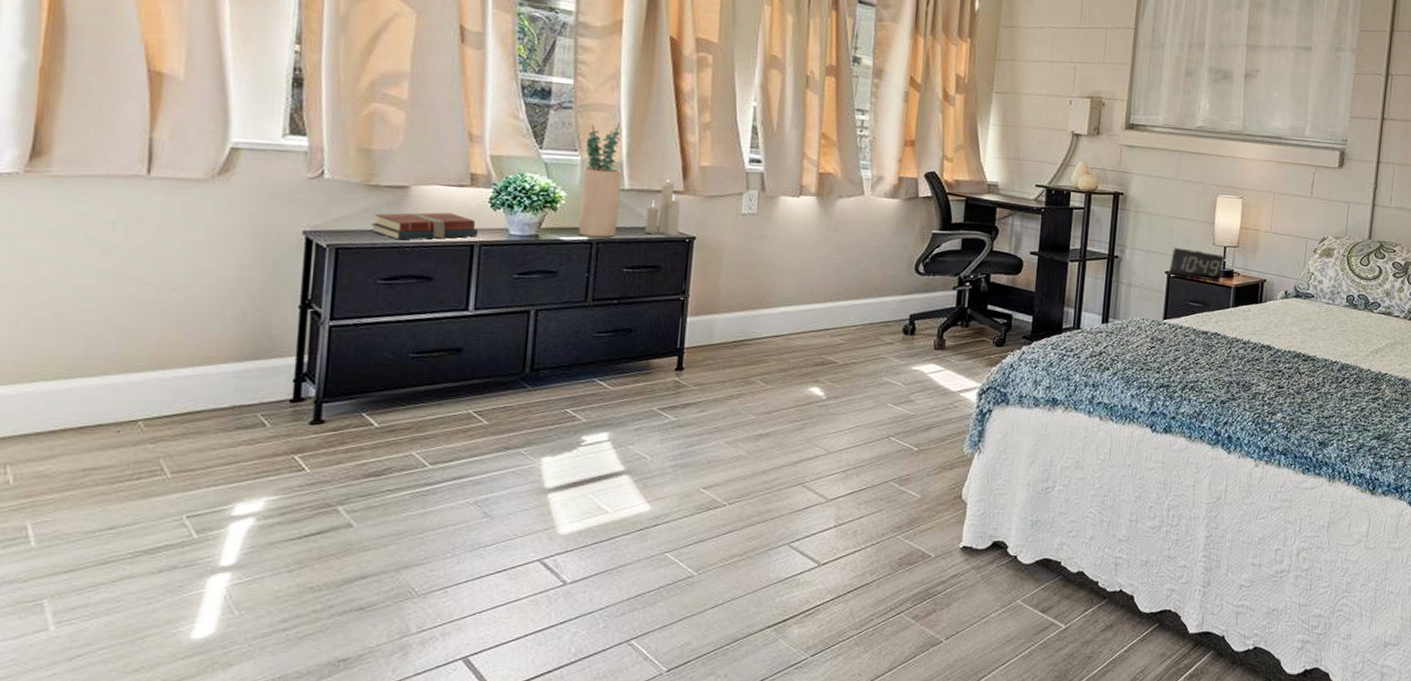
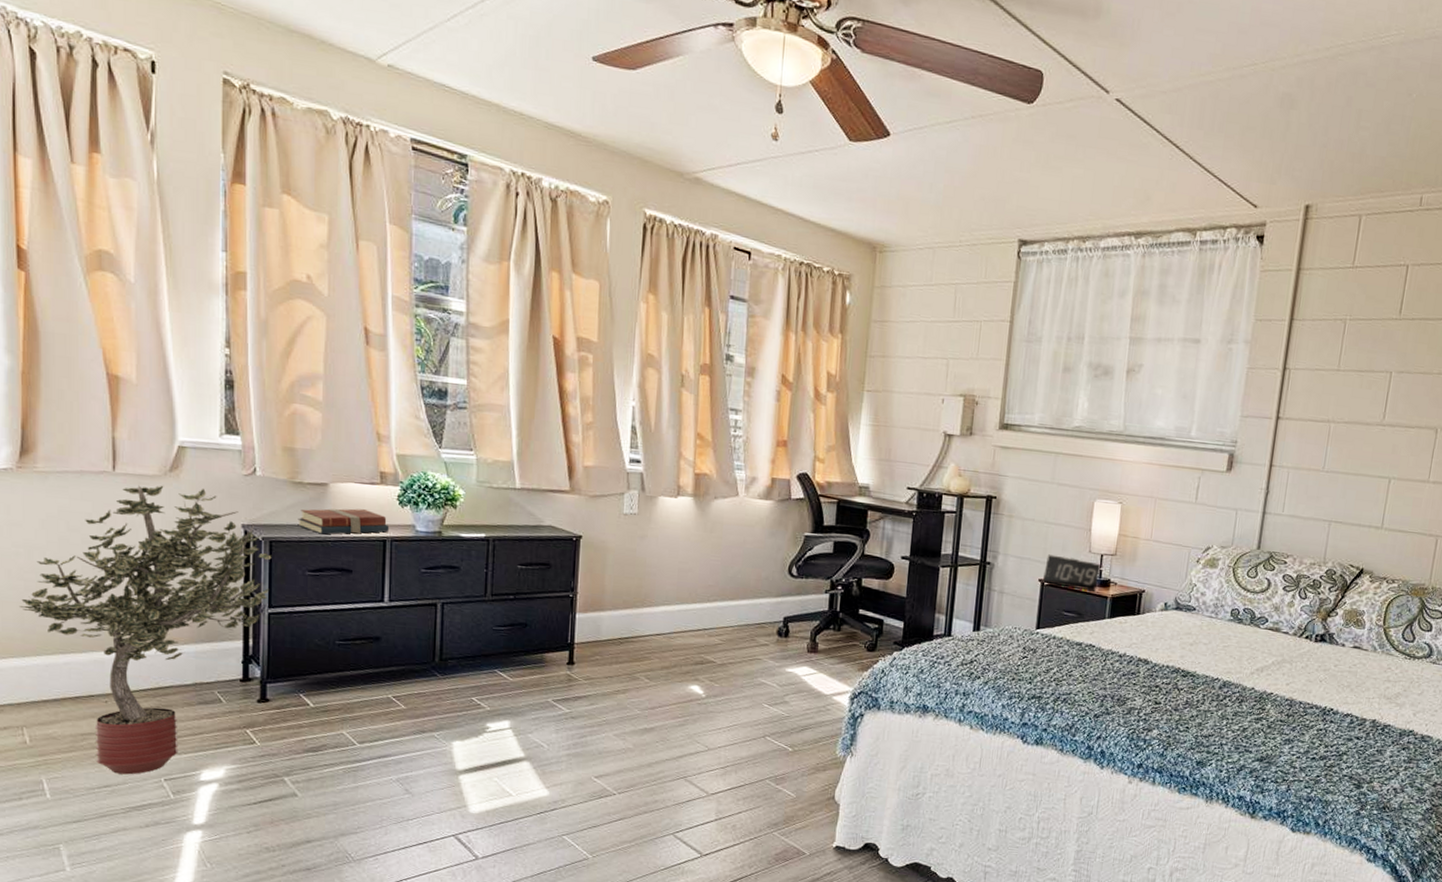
potted tree: none [14,190,337,514] -> present [20,485,272,775]
vase: present [578,122,622,239] -> none [476,422,513,537]
candle: present [644,179,680,238] -> none [535,479,568,536]

